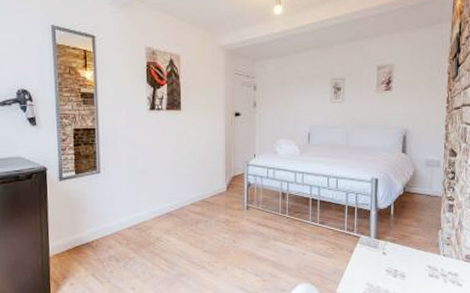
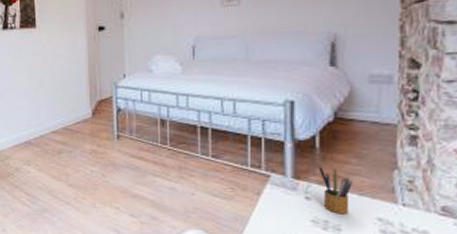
pencil box: none [392,228,414,265] -> present [318,166,354,215]

